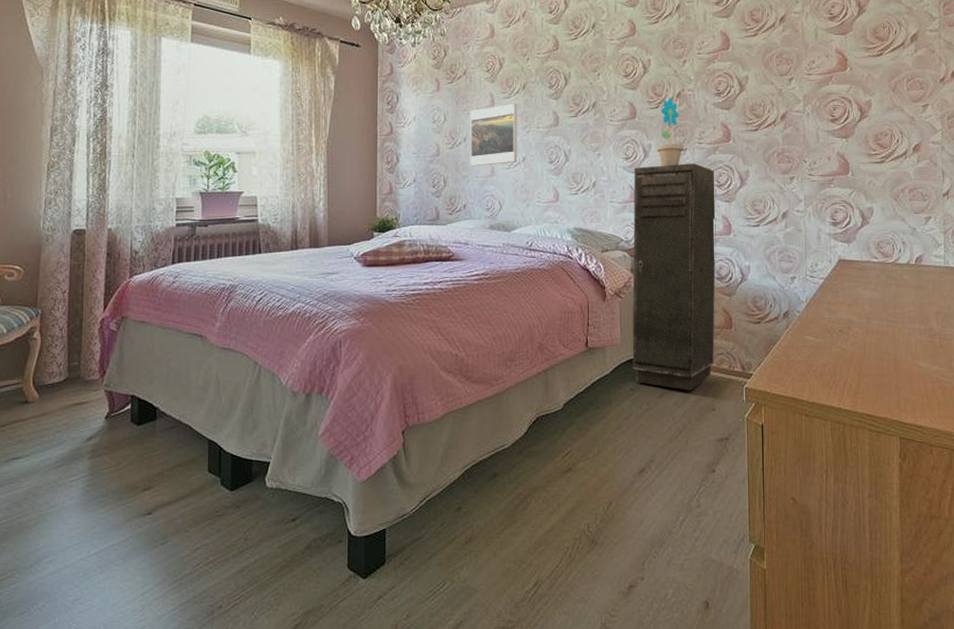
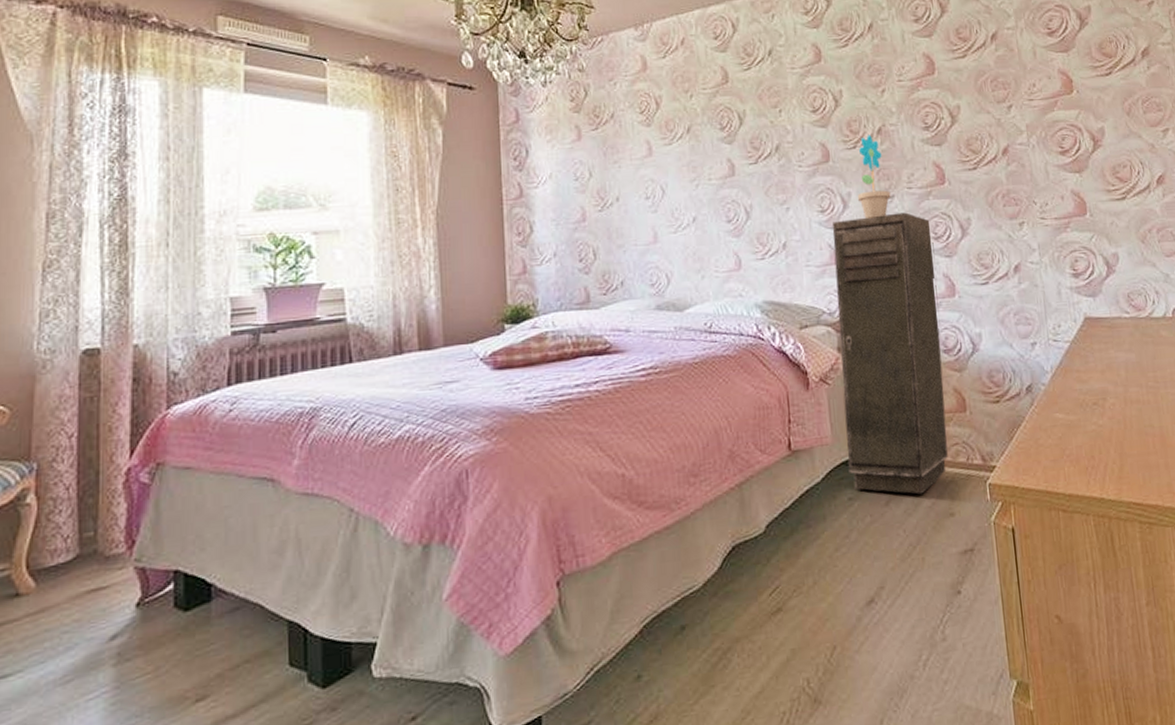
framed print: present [470,103,518,167] -> none [622,150,686,233]

